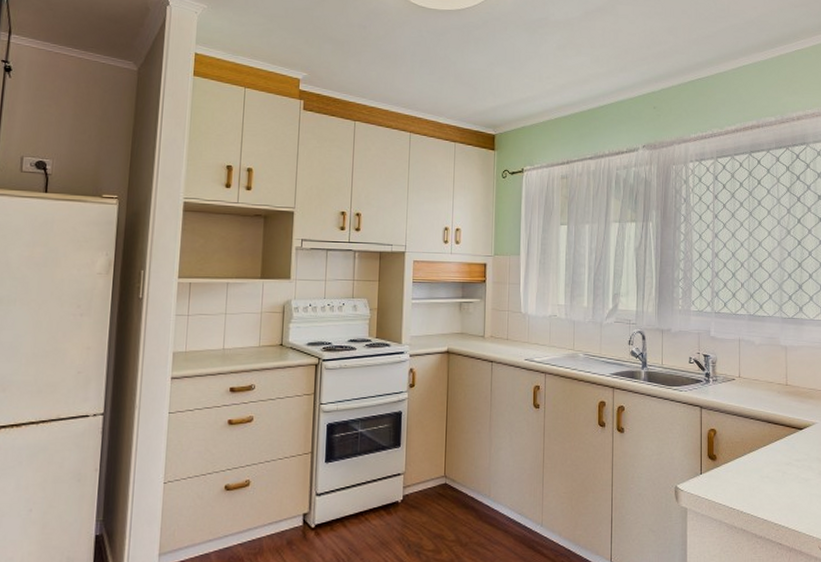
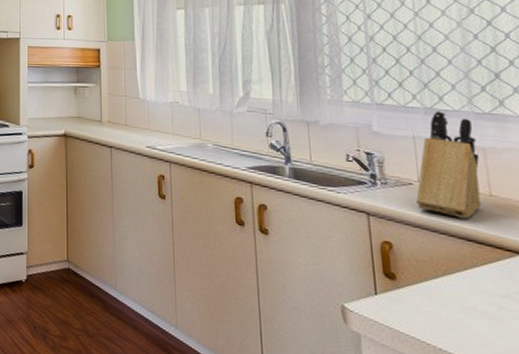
knife block: none [737,317,782,405] -> present [416,111,481,219]

